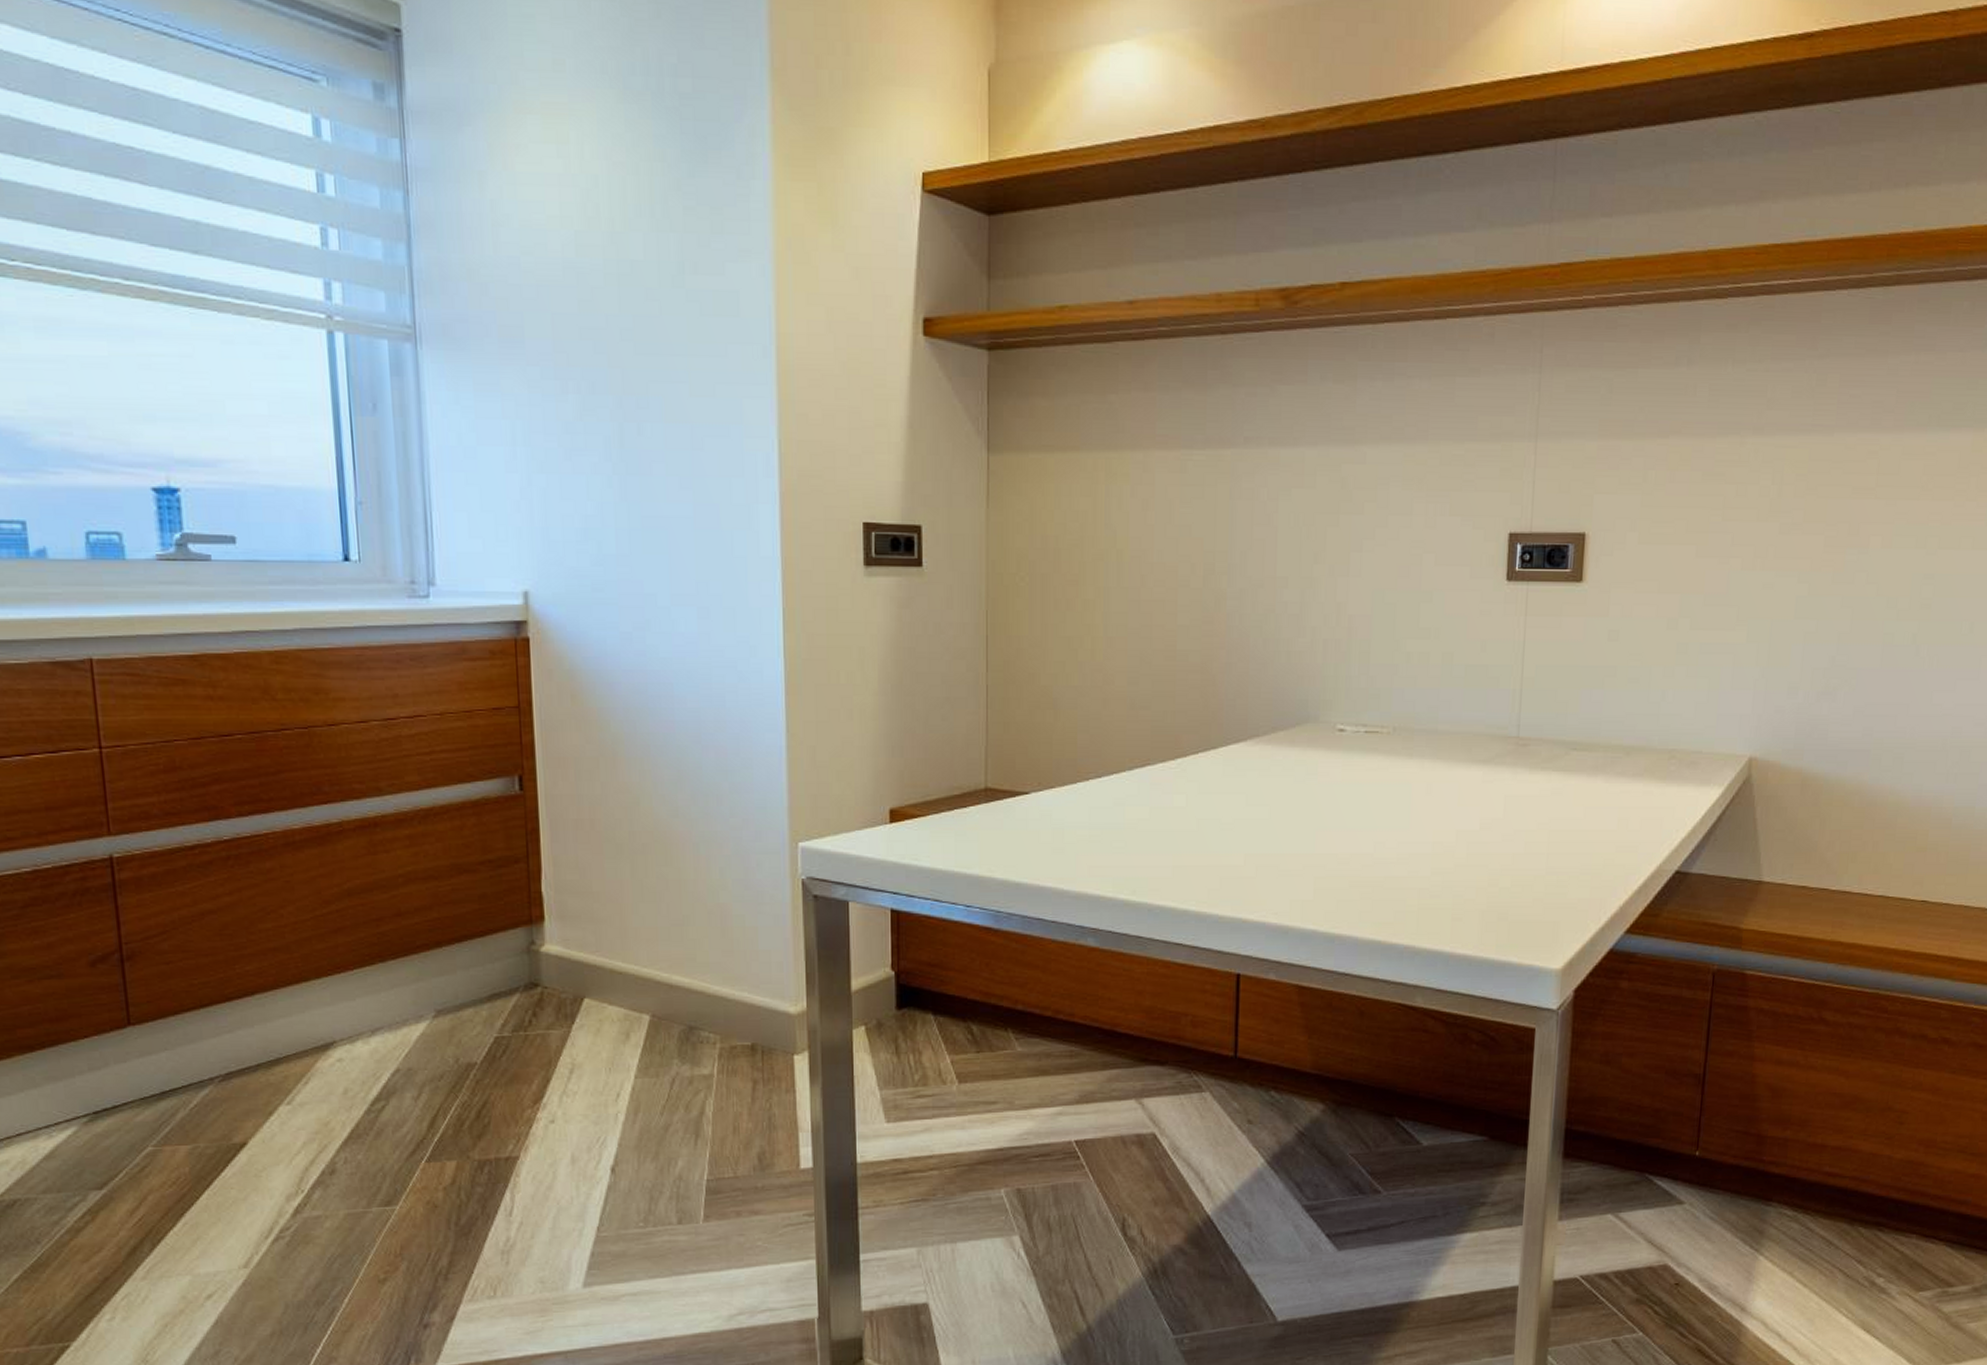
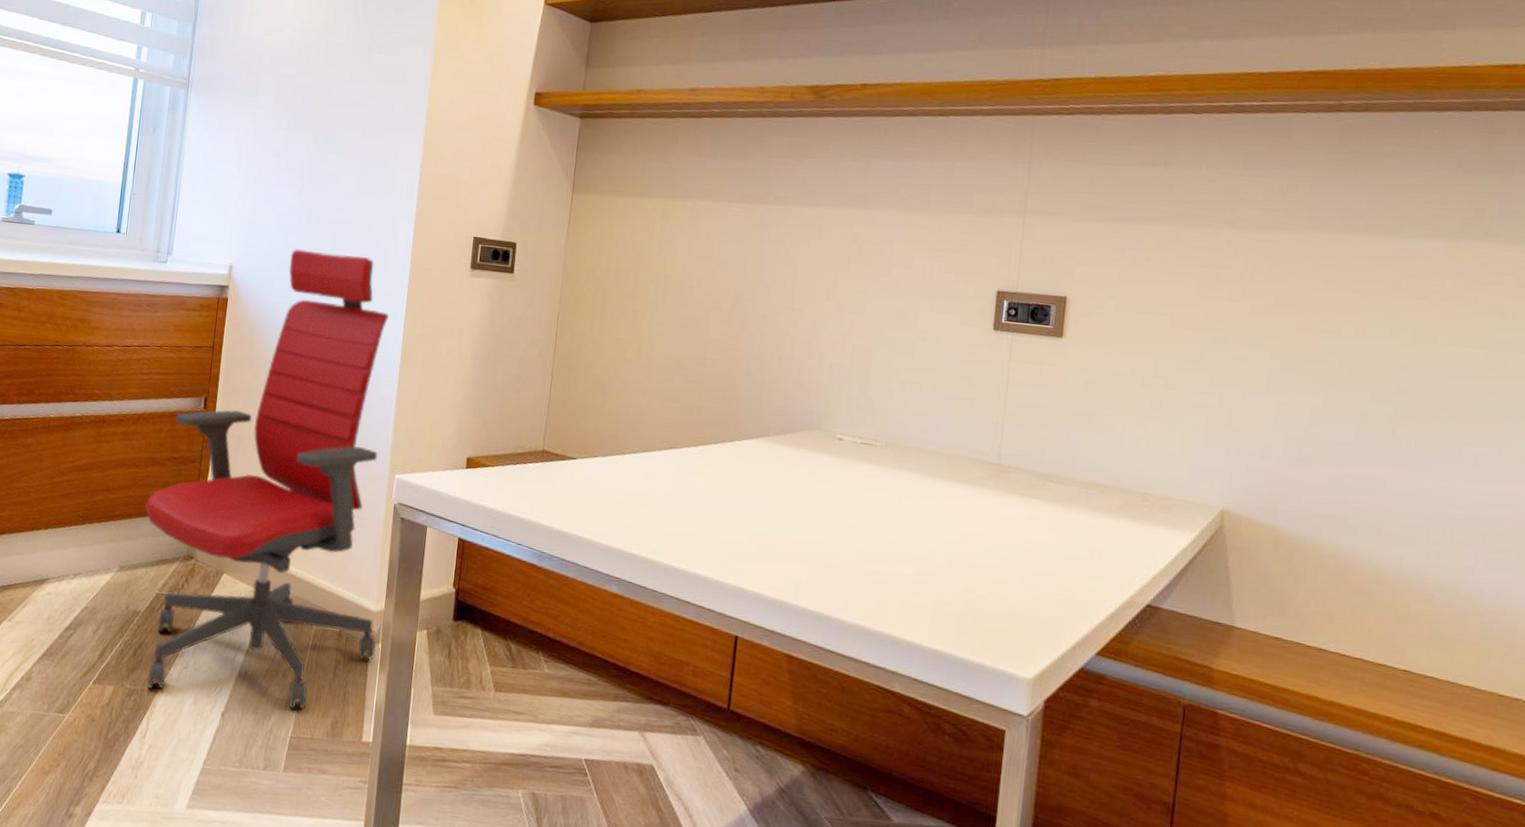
office chair: none [457,560,803,1157] -> present [145,249,389,709]

